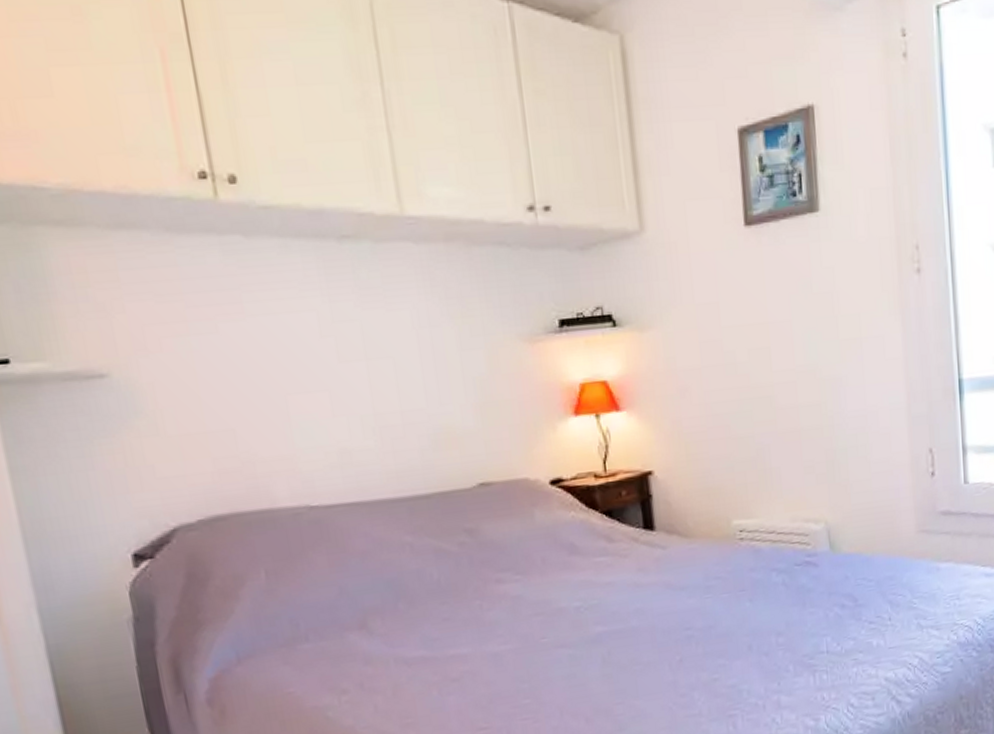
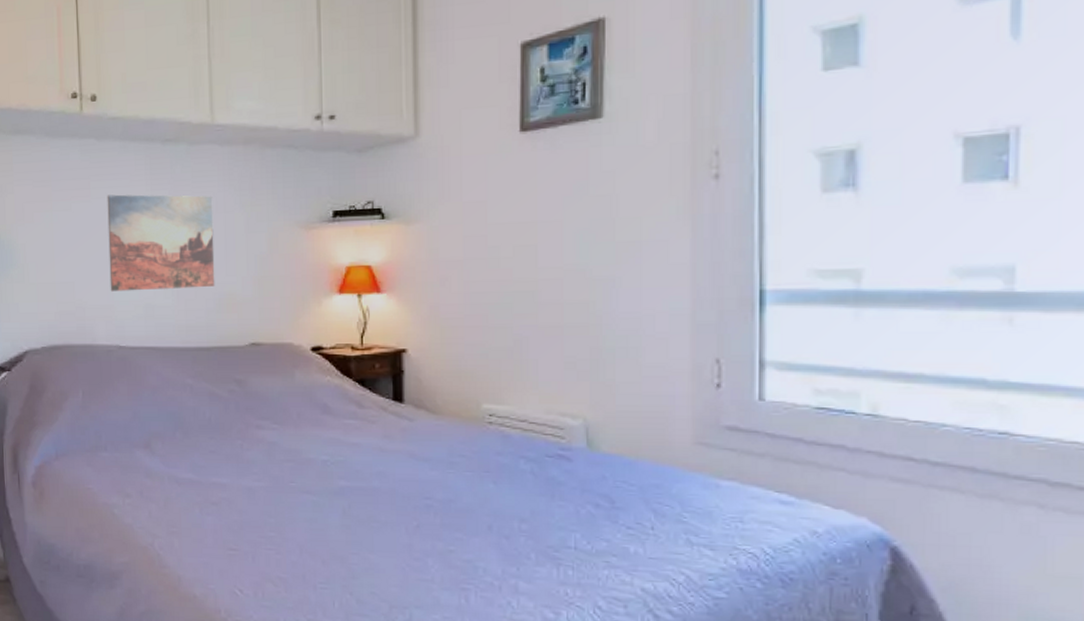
wall art: none [268,307,428,437] -> present [107,194,215,292]

